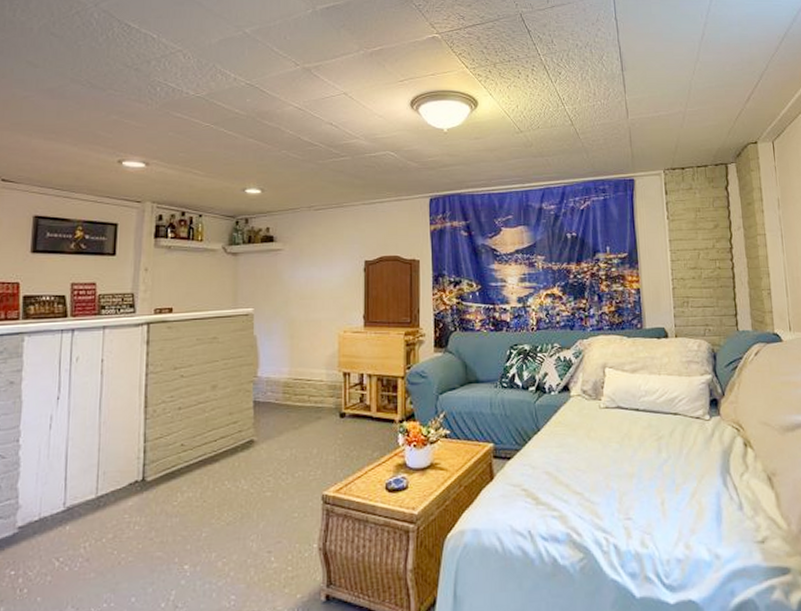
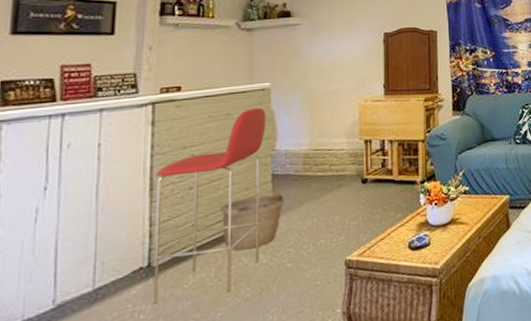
bar stool: none [144,333,249,518] -> present [150,107,266,304]
basket: none [207,421,267,474] -> present [221,193,286,251]

